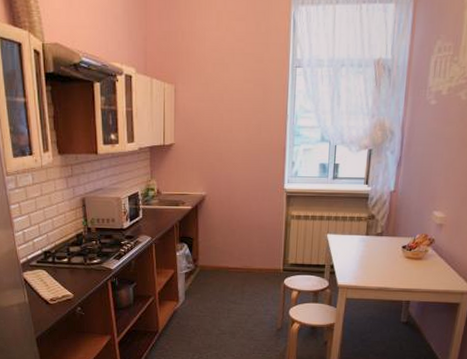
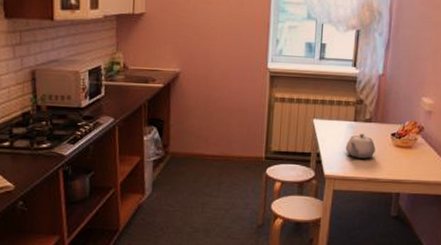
teapot: none [357,246,387,270] -> present [345,133,375,159]

